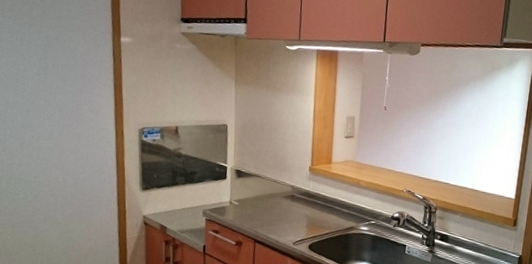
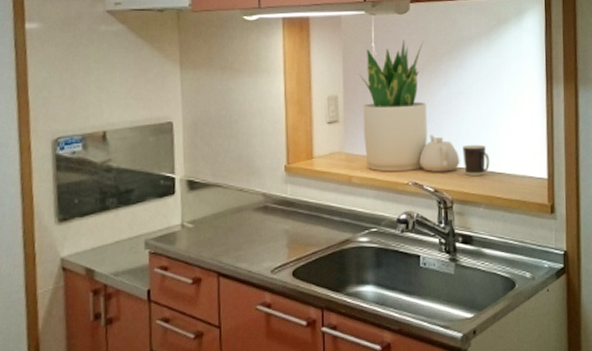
planter: none [372,76,428,181] -> present [359,40,427,172]
teapot: none [413,155,447,185] -> present [419,135,460,172]
mug: none [448,165,470,191] -> present [462,144,490,176]

